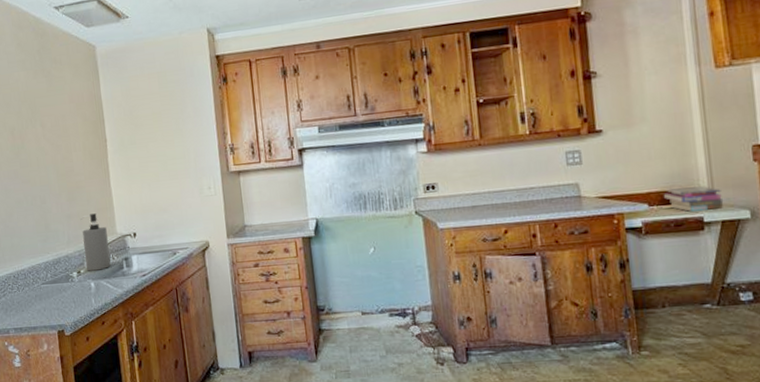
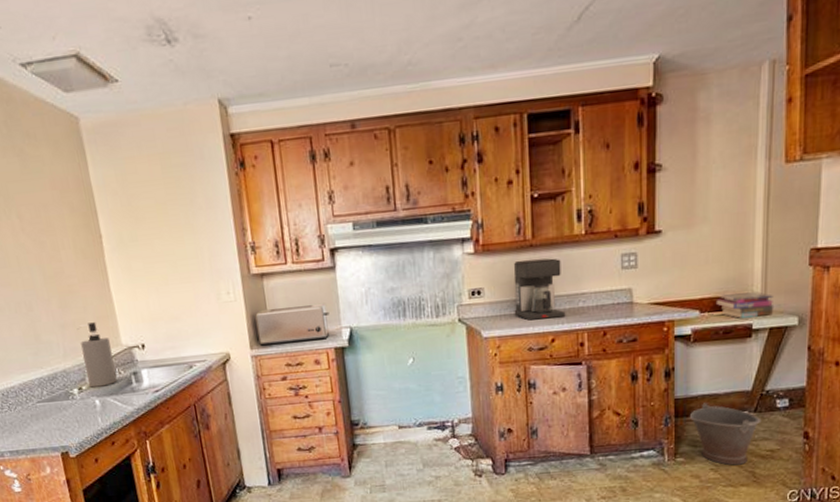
toaster: none [232,196,298,236] -> present [255,302,330,347]
coffee maker: none [465,155,517,213] -> present [514,258,566,321]
bucket: none [650,295,727,361] -> present [690,403,762,466]

